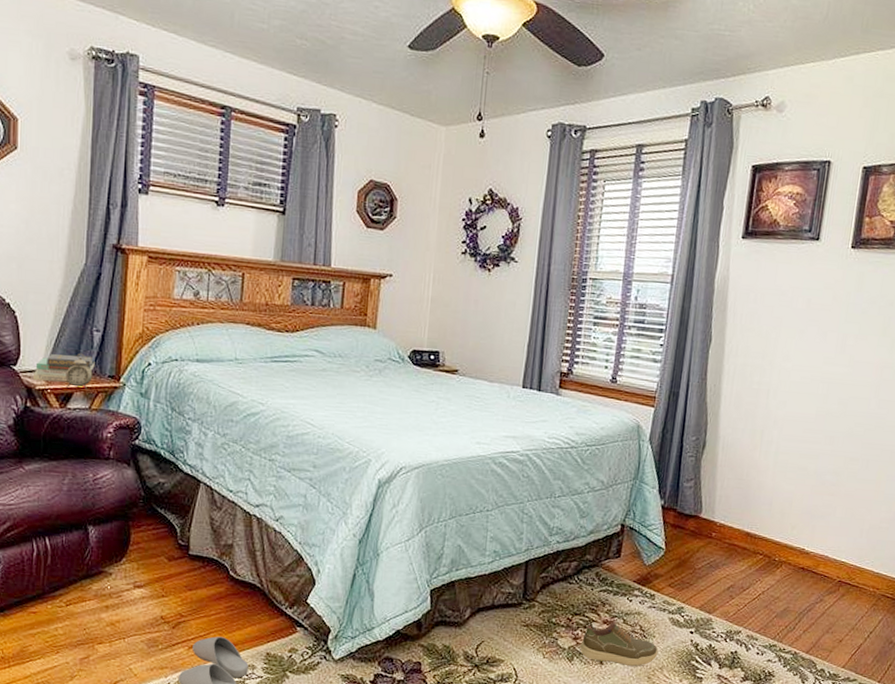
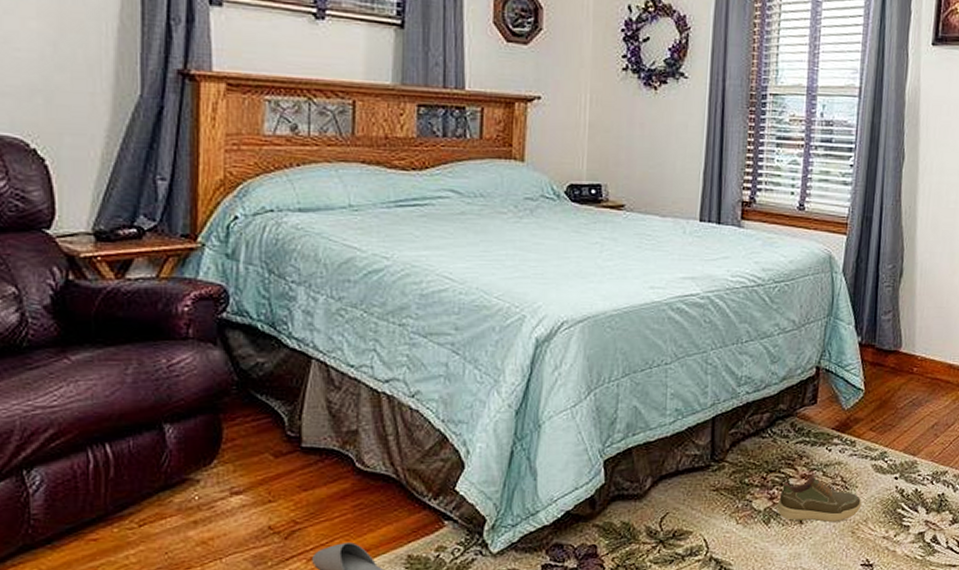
books: present [32,354,95,382] -> none [74,211,161,247]
alarm clock: present [65,353,93,389] -> none [121,208,160,253]

